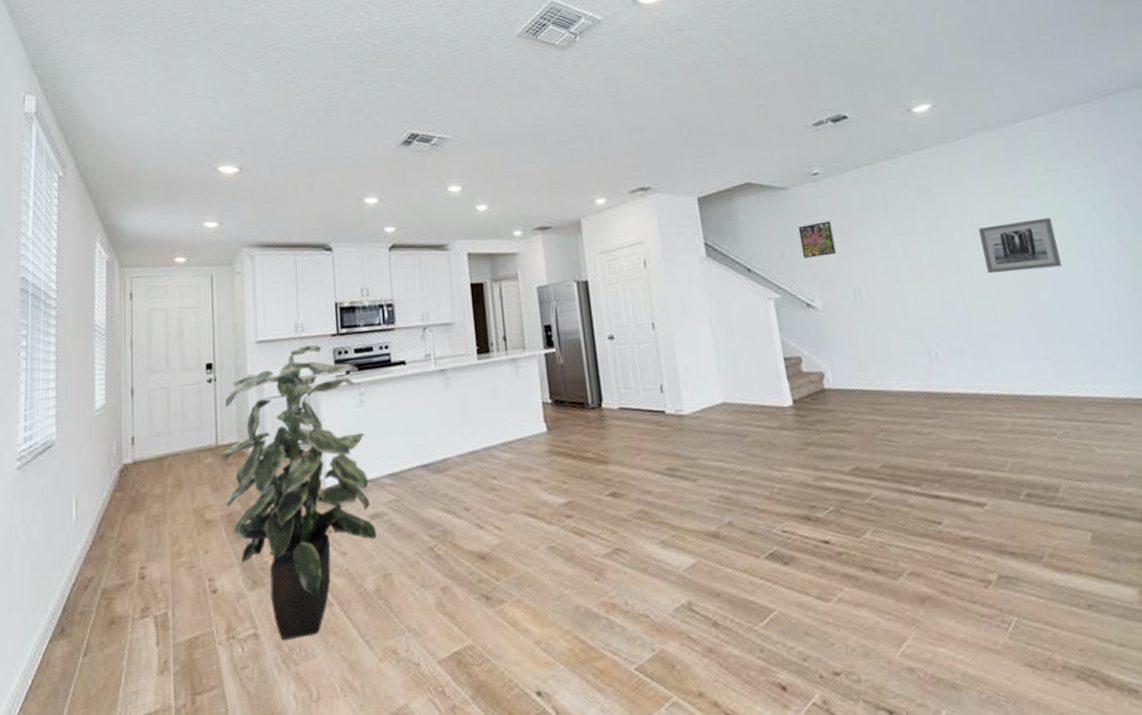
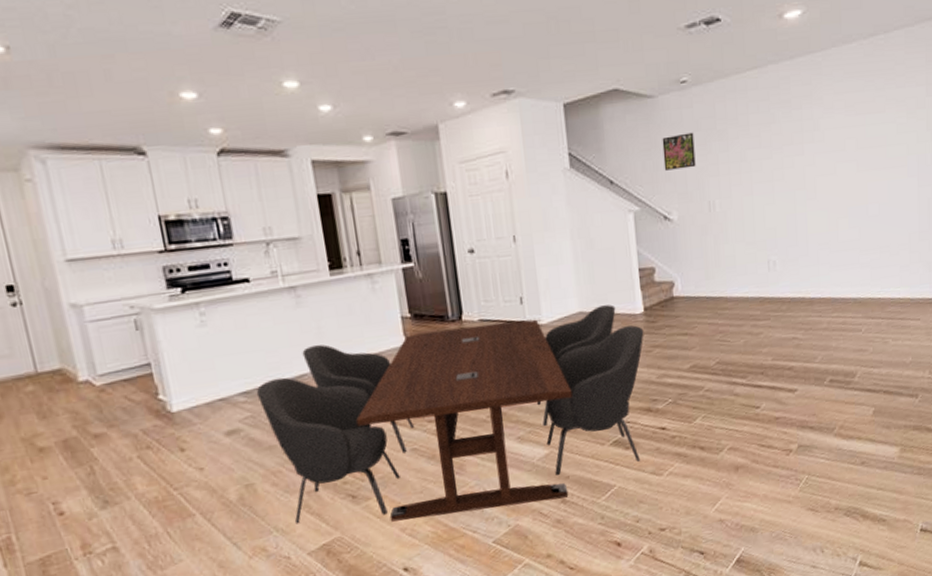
indoor plant: present [221,344,376,640] -> none [38,262,234,550]
dining table: none [402,395,802,632] -> present [256,304,644,524]
wall art: present [978,217,1062,273] -> none [826,134,892,187]

